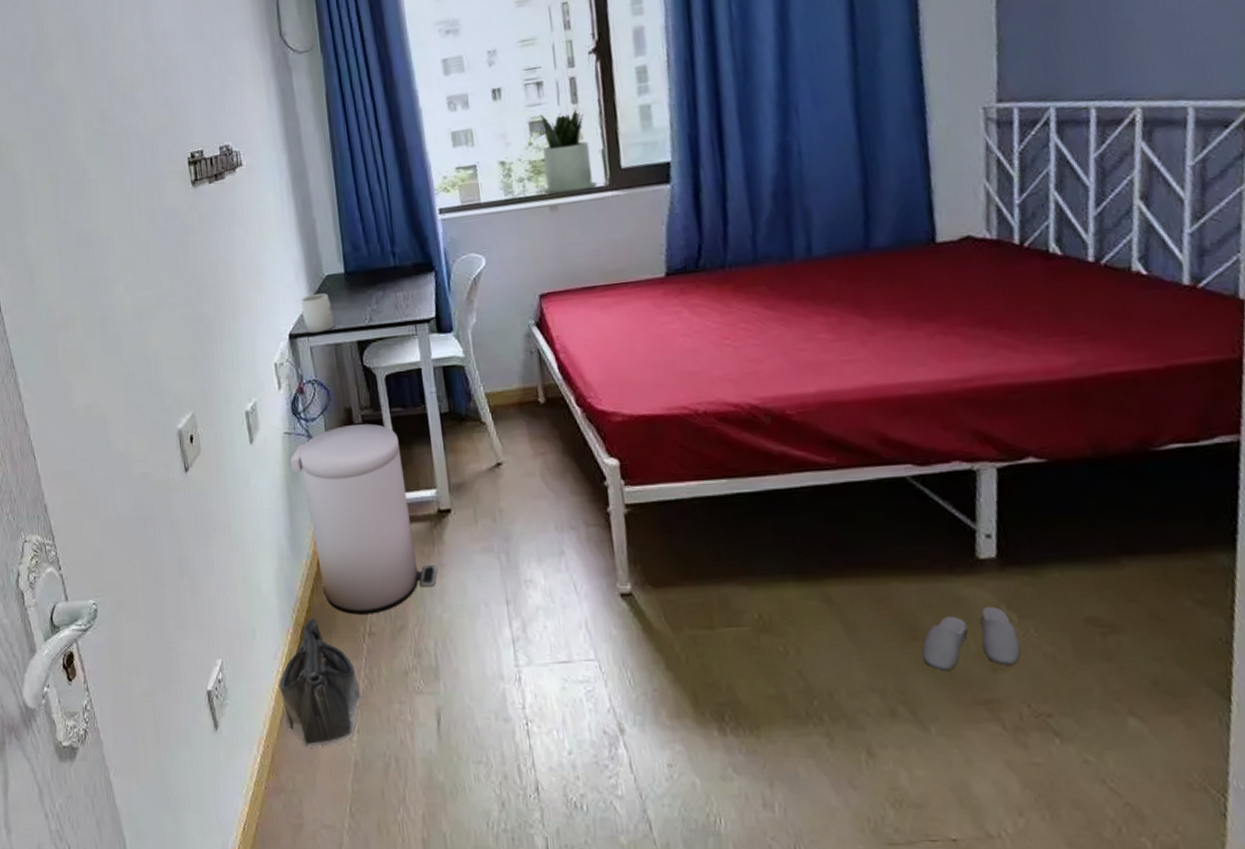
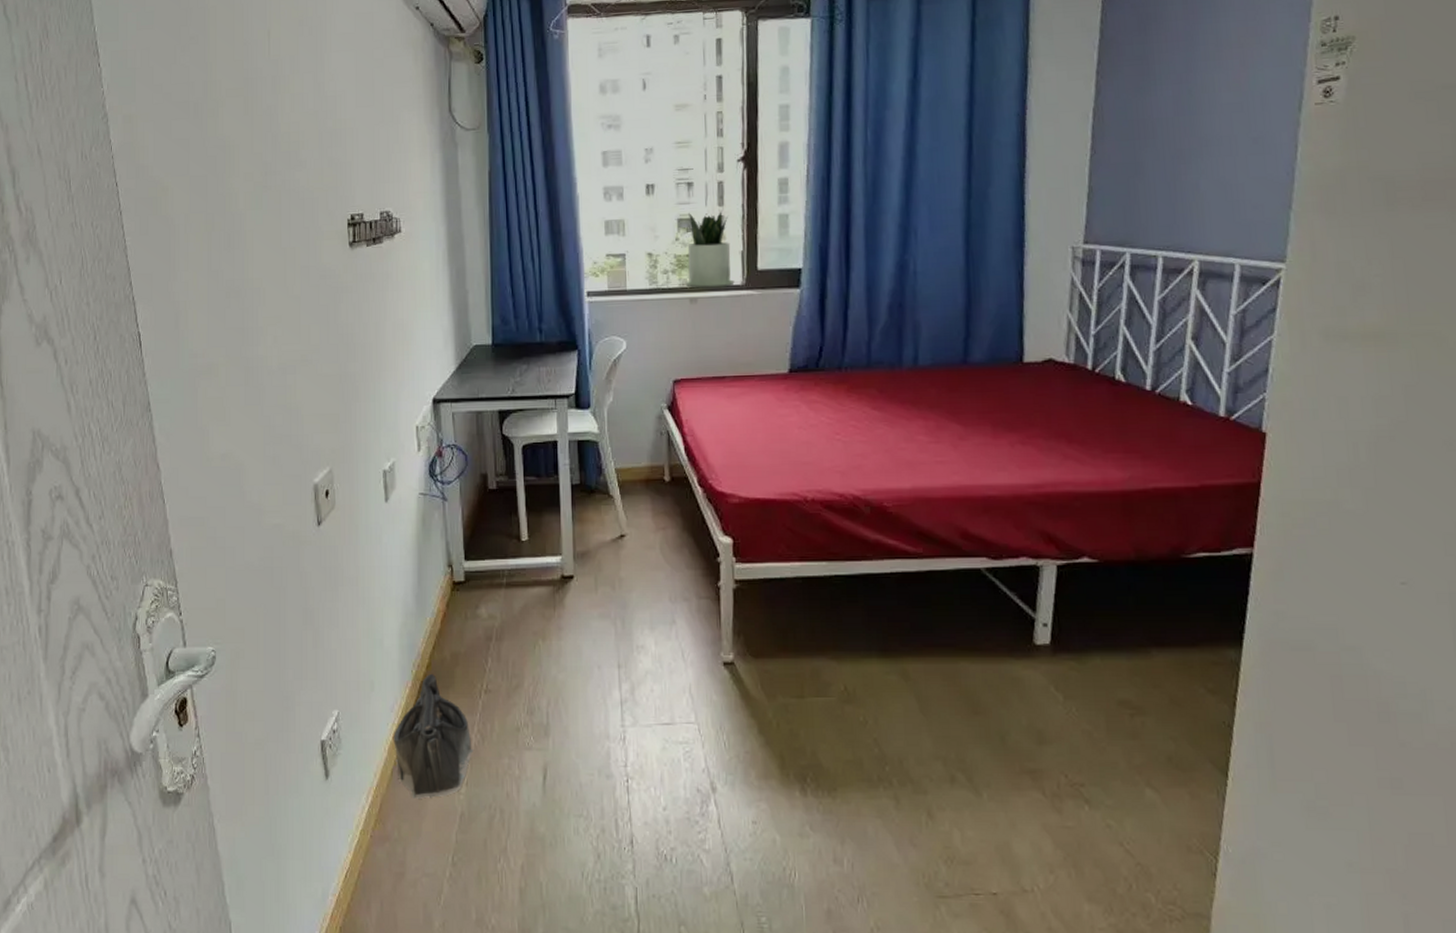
pedal bin: present [290,423,439,615] -> none [423,490,557,672]
mug: present [301,293,335,334] -> none [447,361,478,400]
slippers: present [922,607,1021,671] -> none [981,688,1064,743]

